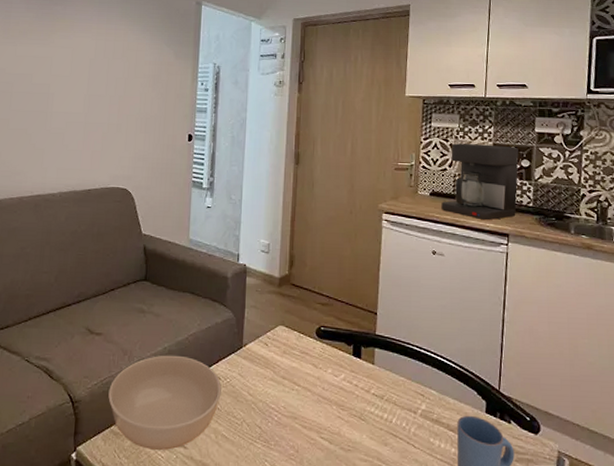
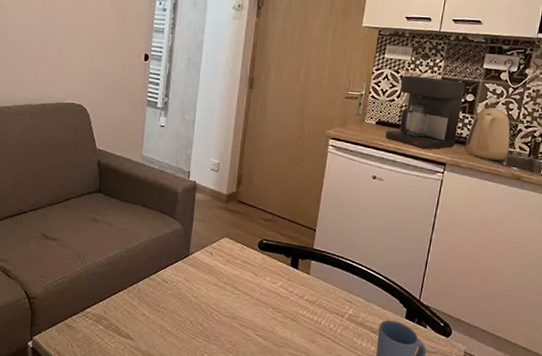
bowl: present [108,355,222,450] -> none [62,260,168,342]
kettle: none [527,173,575,229] -> present [465,107,510,161]

